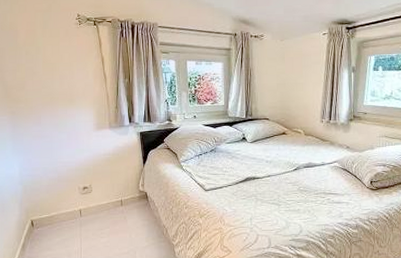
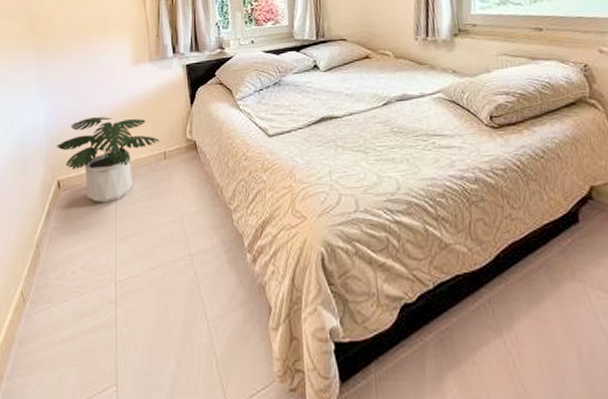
potted plant: none [29,171,118,238] -> present [55,117,160,203]

